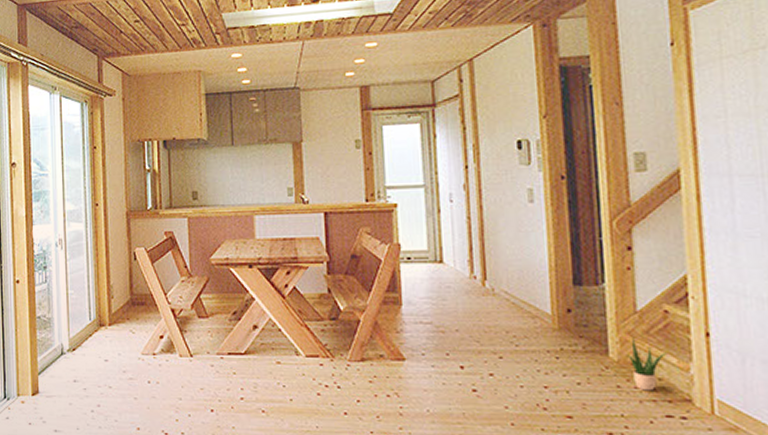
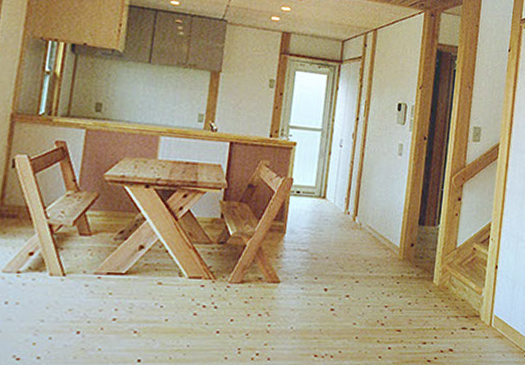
potted plant: present [626,337,668,391] -> none [444,267,471,309]

